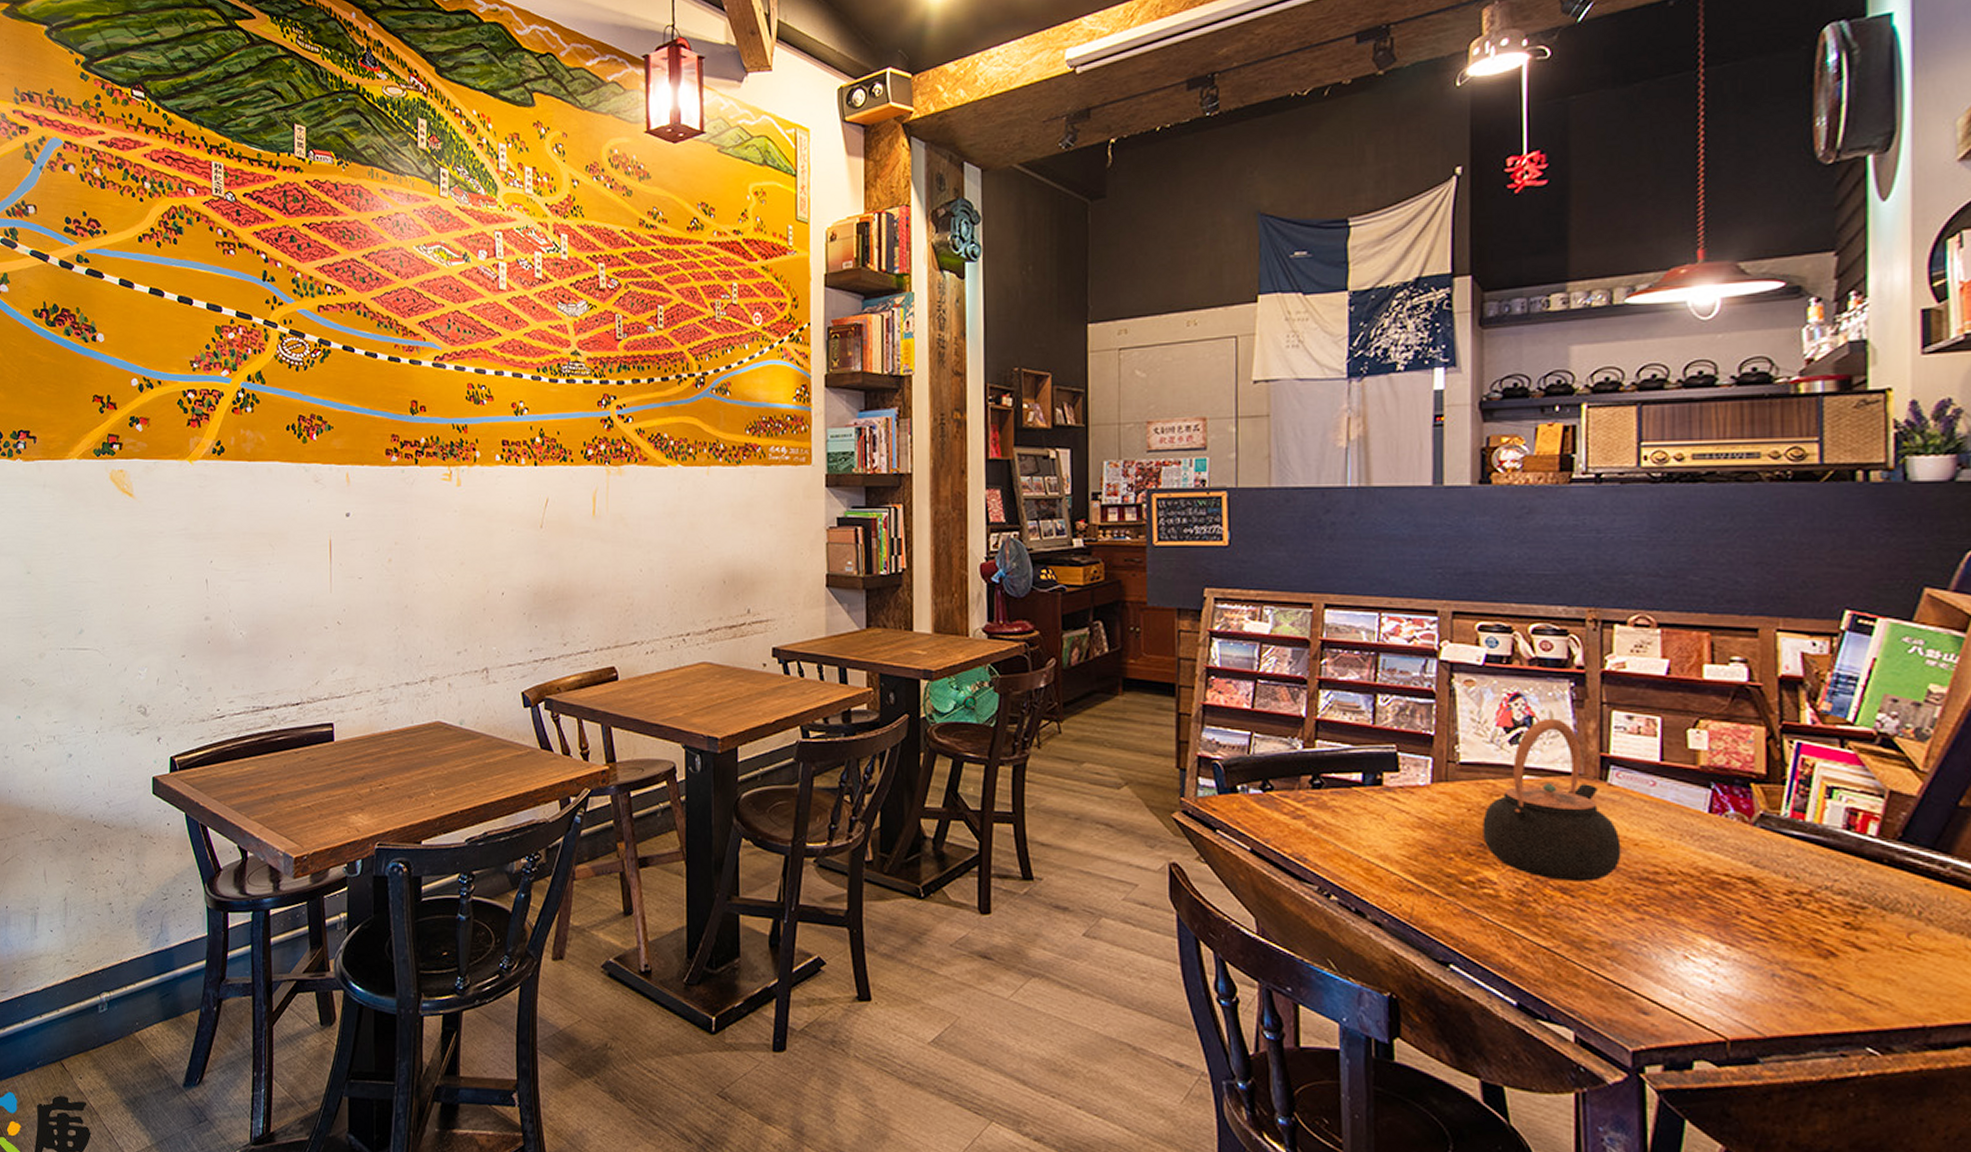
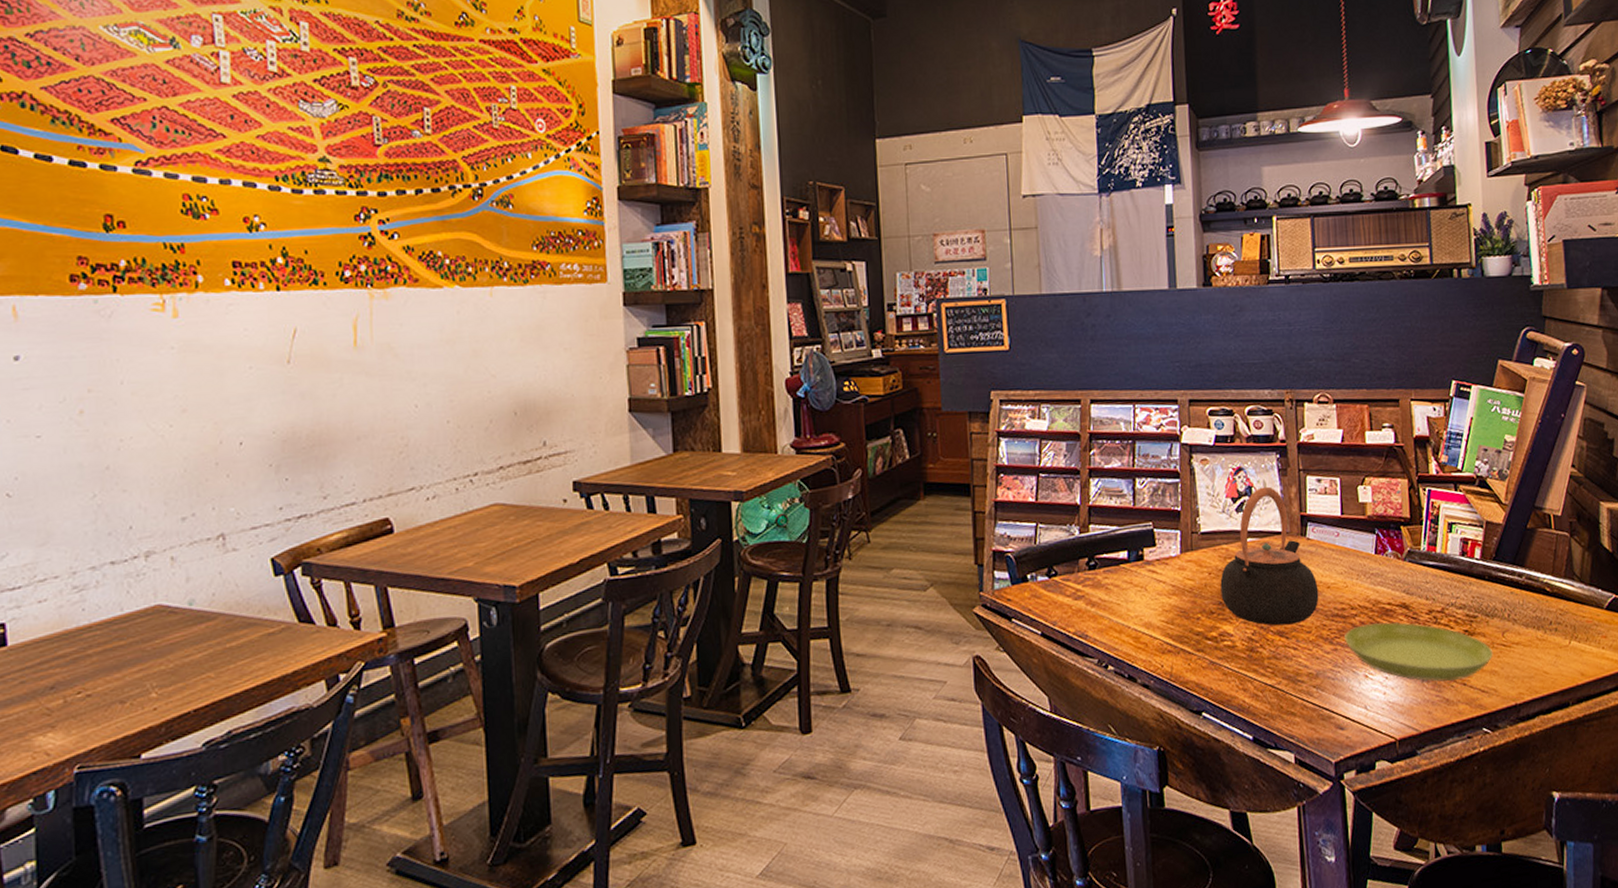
saucer: none [1656,894,1891,982] -> present [1344,622,1493,682]

